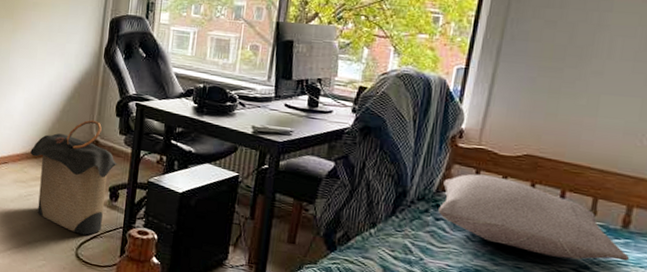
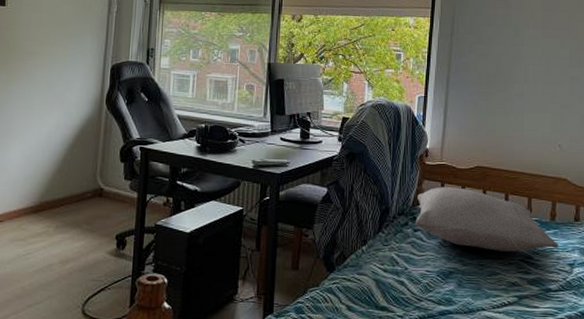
laundry hamper: present [30,119,119,235] -> none [29,167,125,289]

